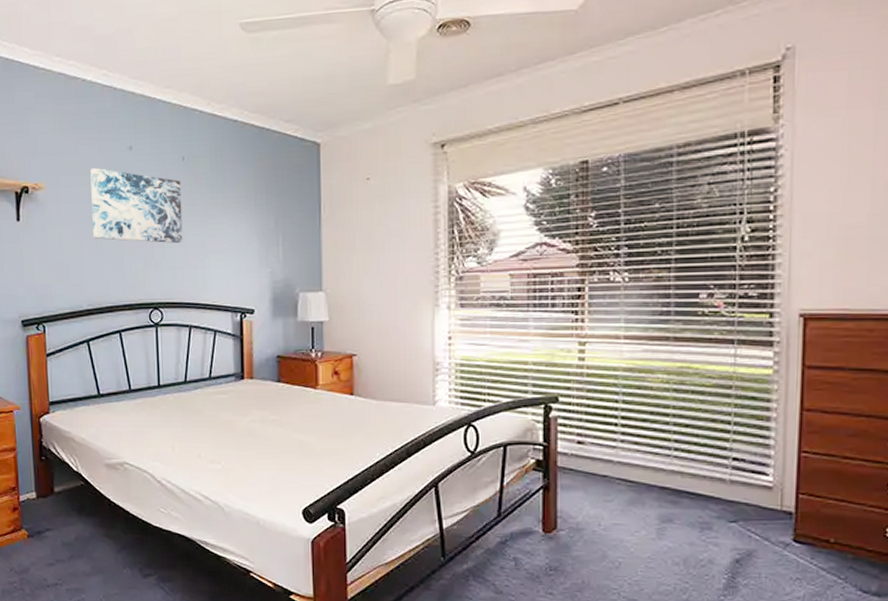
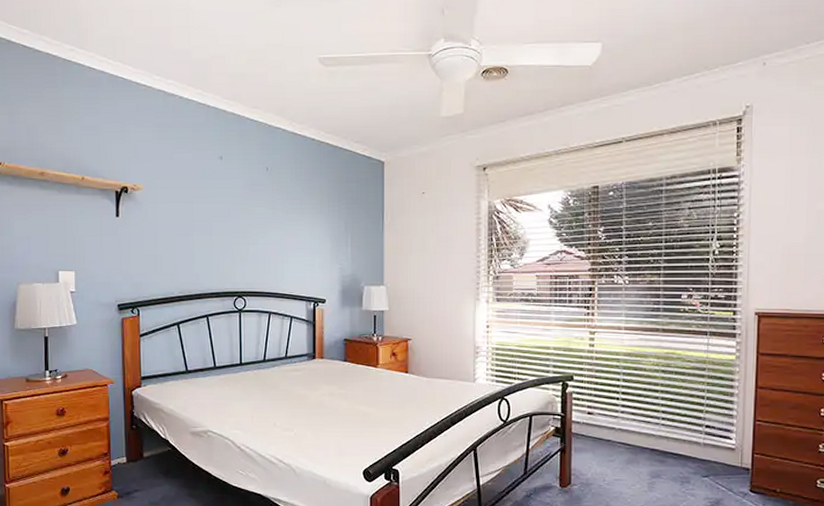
wall art: present [90,168,183,244] -> none [185,174,265,242]

